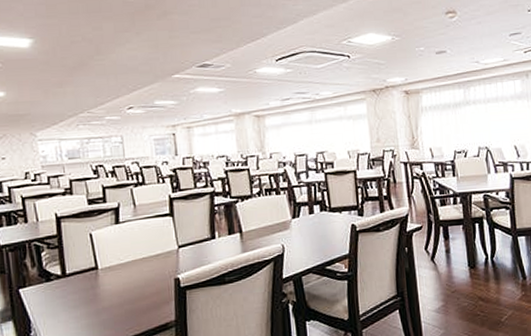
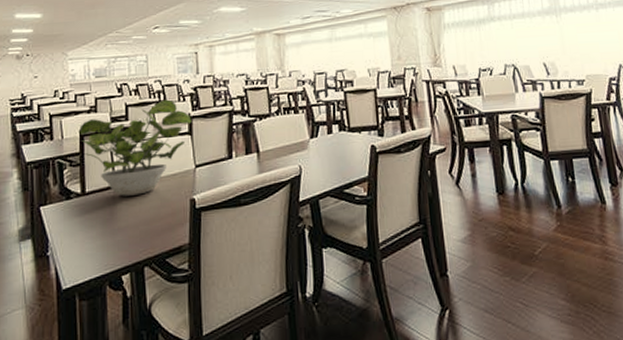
potted plant: none [55,181,172,277] -> present [80,99,192,196]

